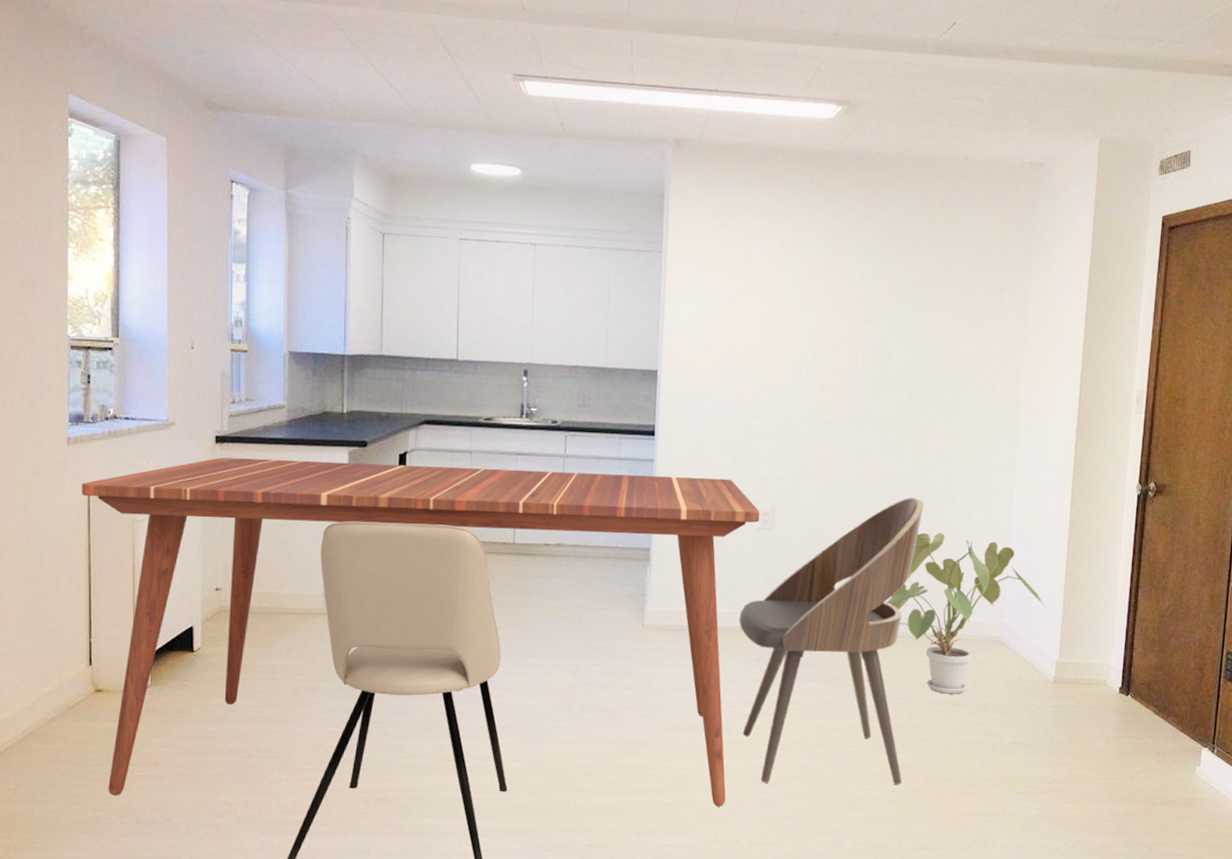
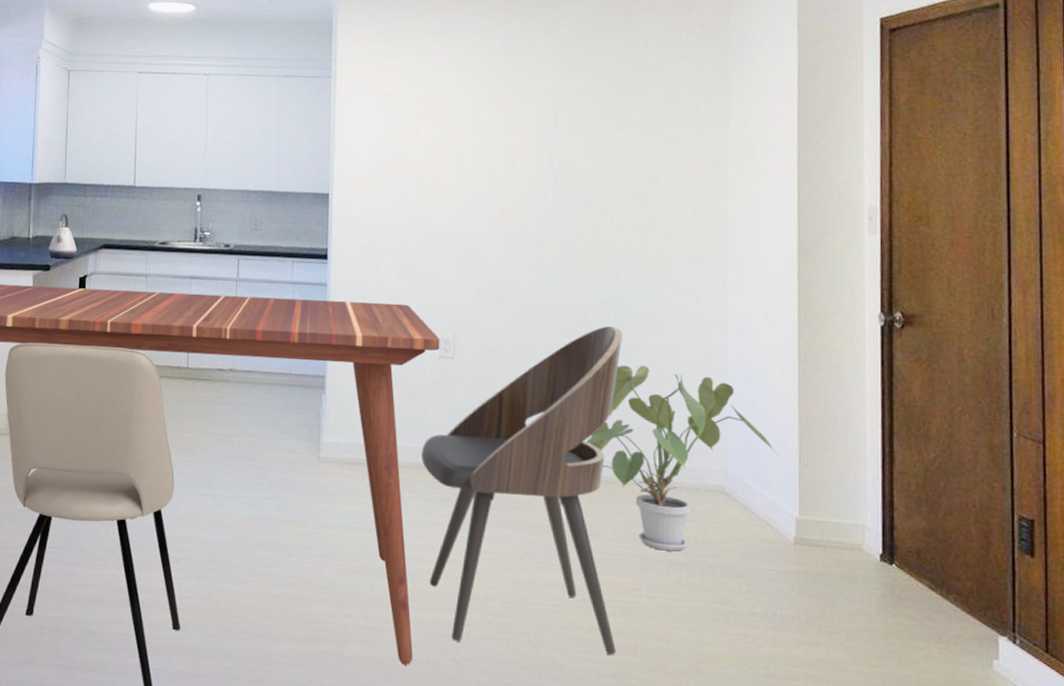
kettle: none [364,387,397,435] -> present [48,213,78,259]

